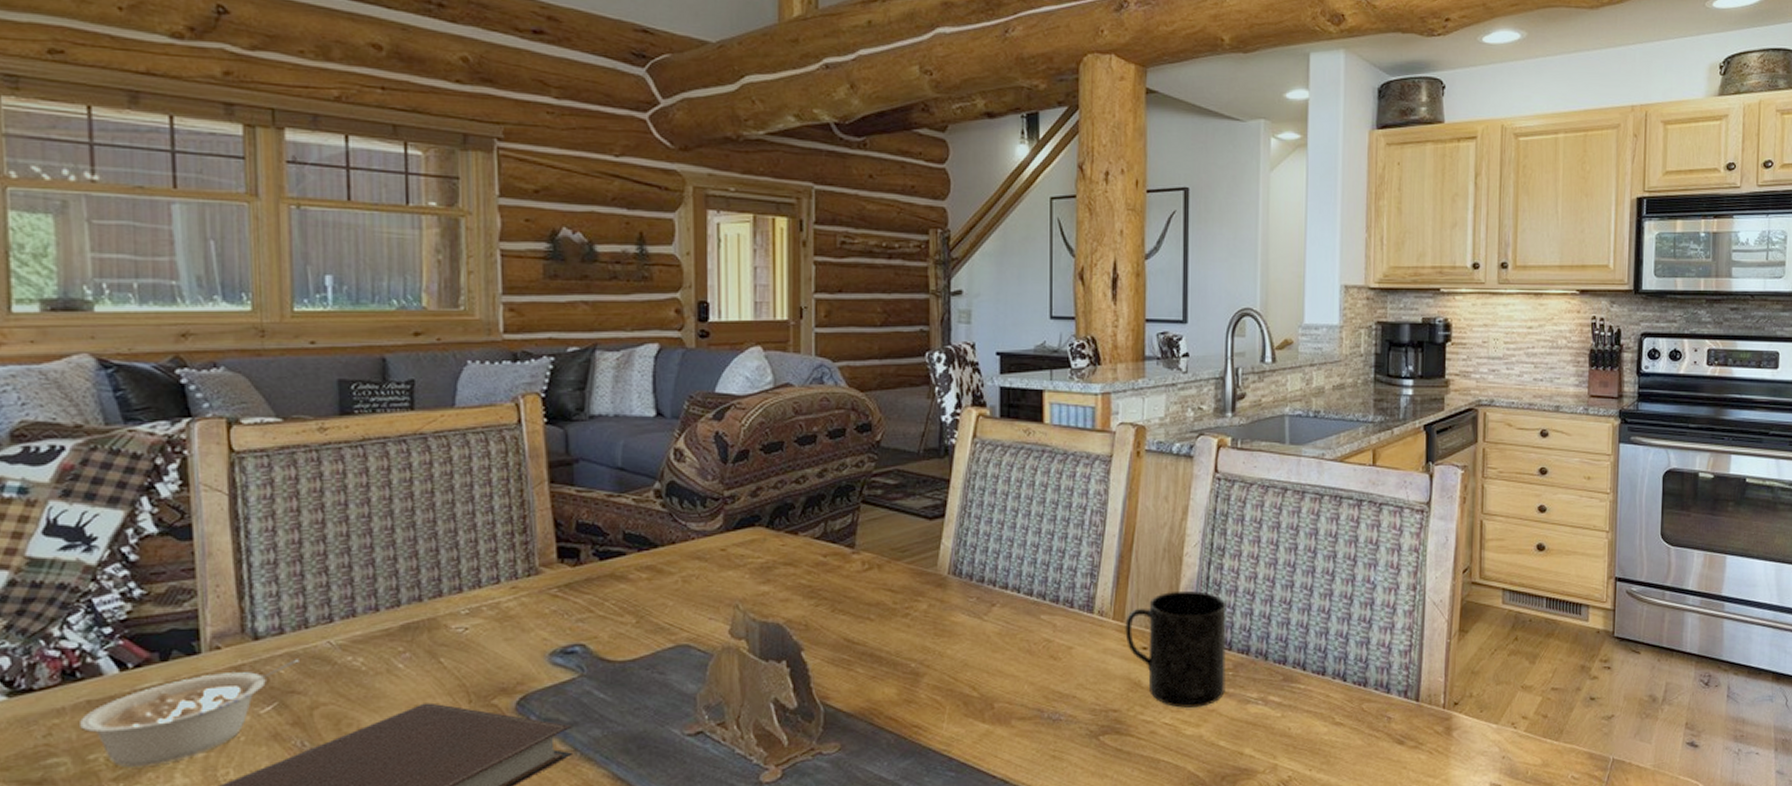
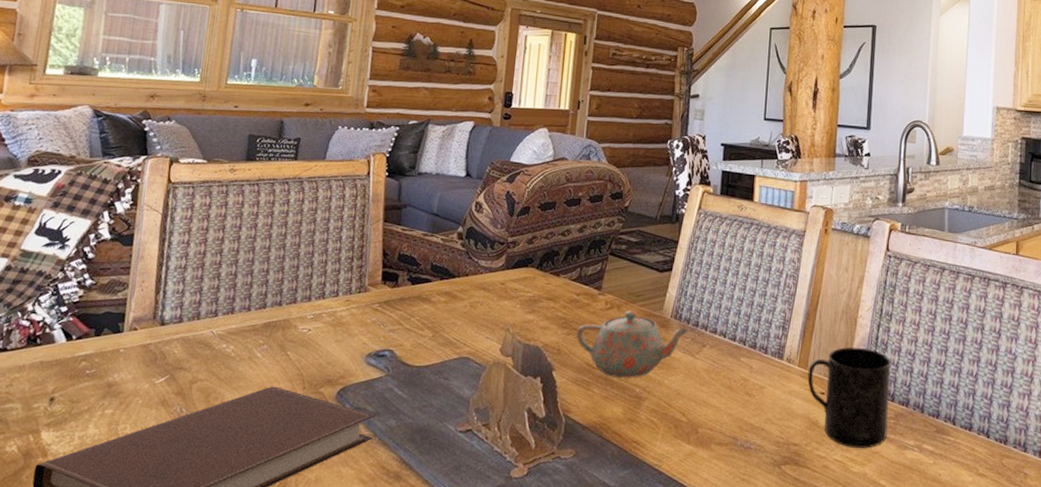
legume: present [78,659,299,768] -> none [31,343,189,417]
teapot: none [827,570,975,654] -> present [576,310,691,379]

